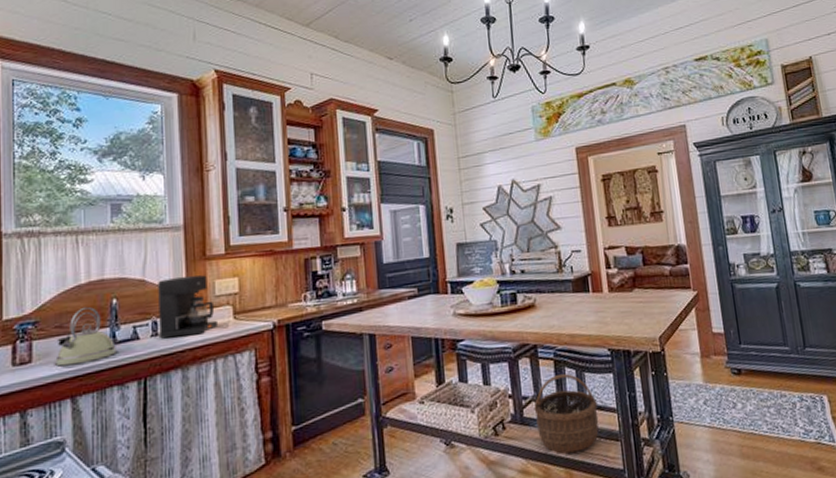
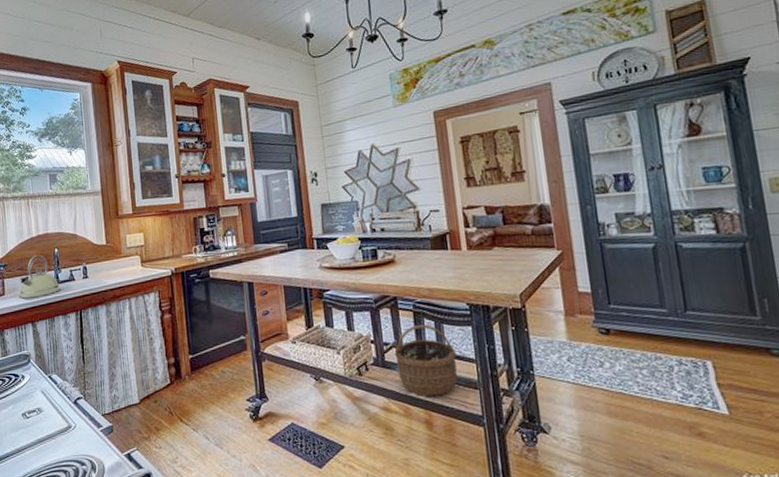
coffee maker: present [158,275,219,339] -> none [85,231,131,281]

